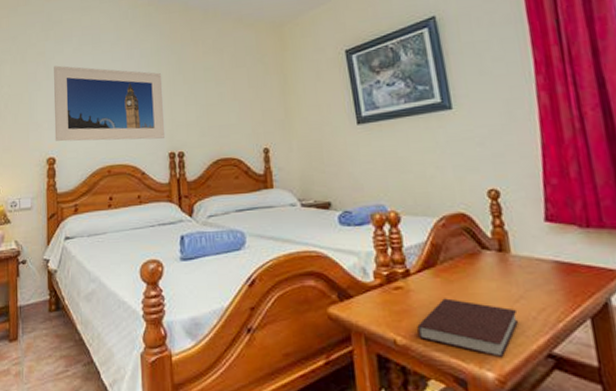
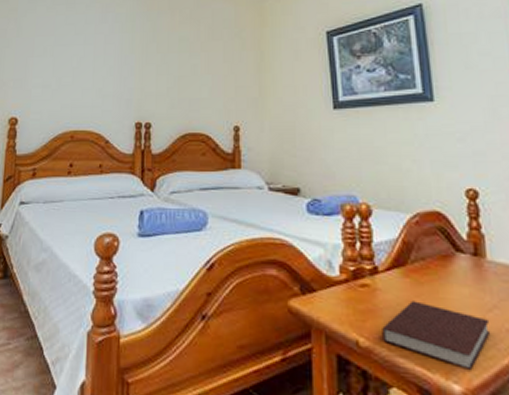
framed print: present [54,65,166,142] -> none [19,23,135,107]

